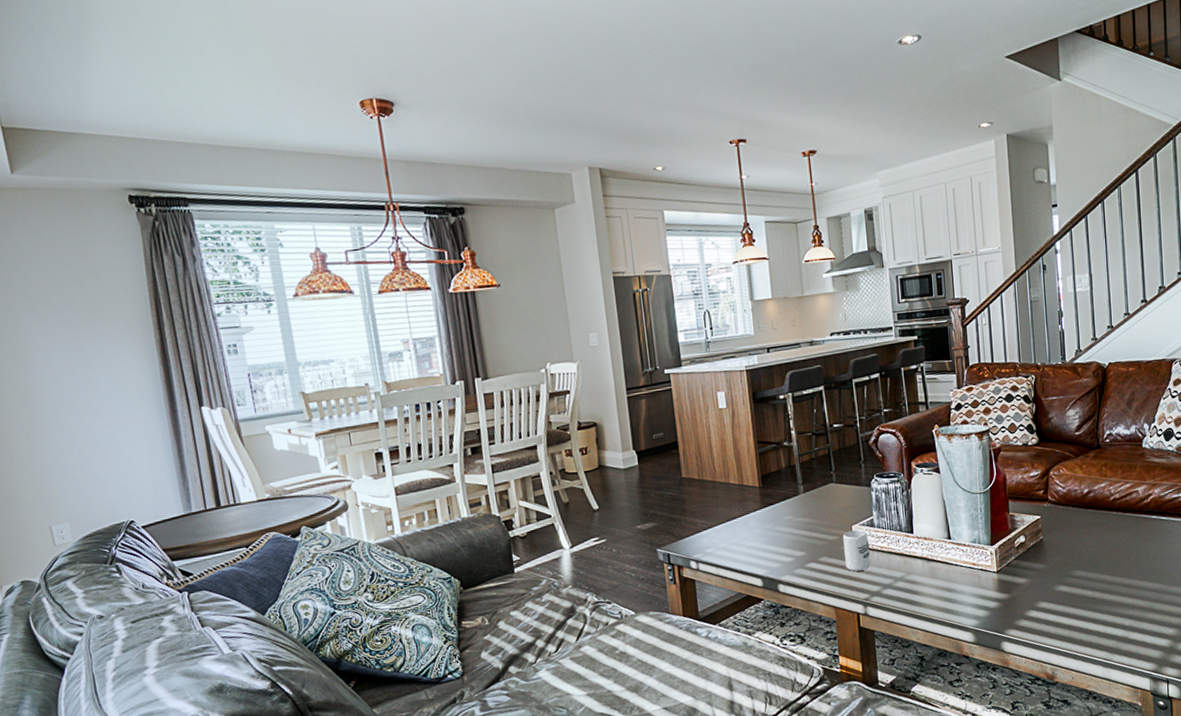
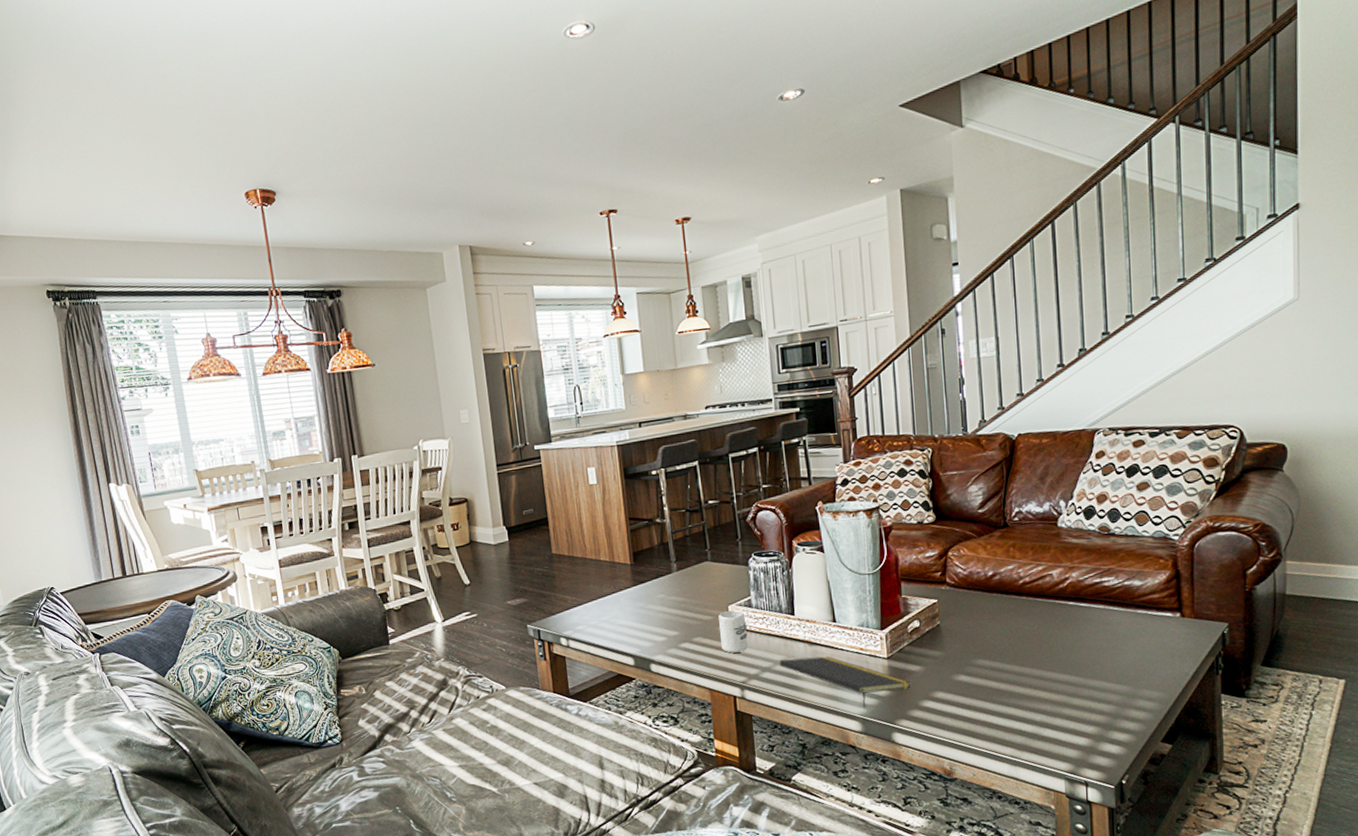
notepad: none [899,571,1017,619] -> present [779,656,911,708]

